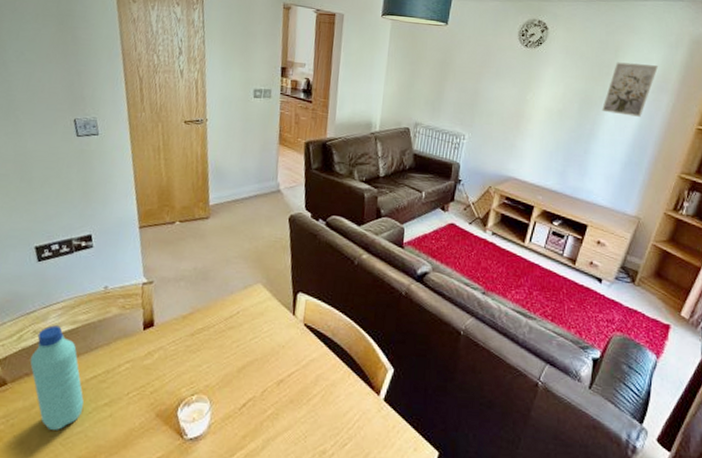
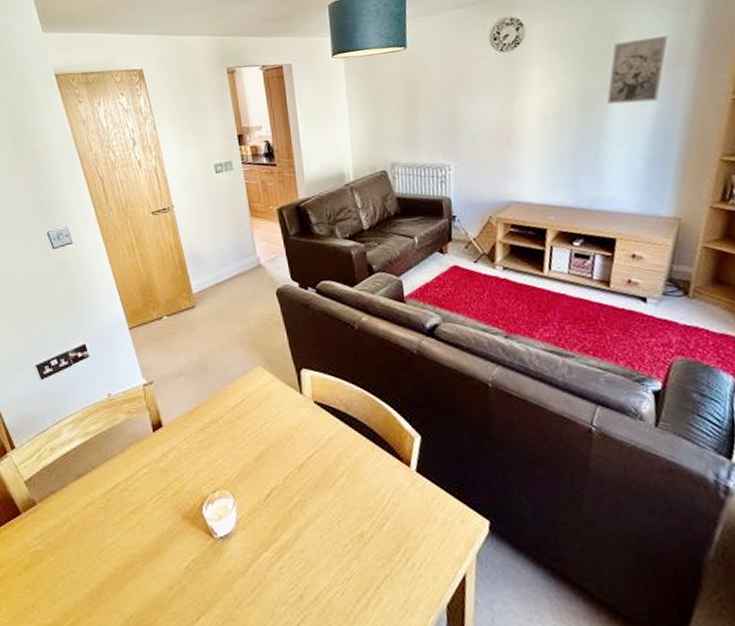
water bottle: present [29,325,84,430] -> none [52,440,110,544]

